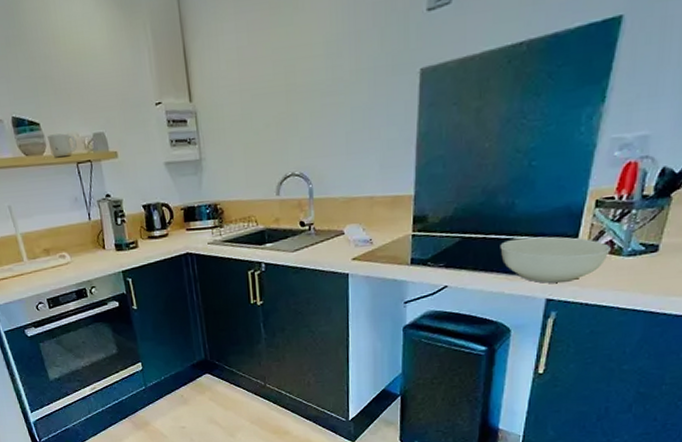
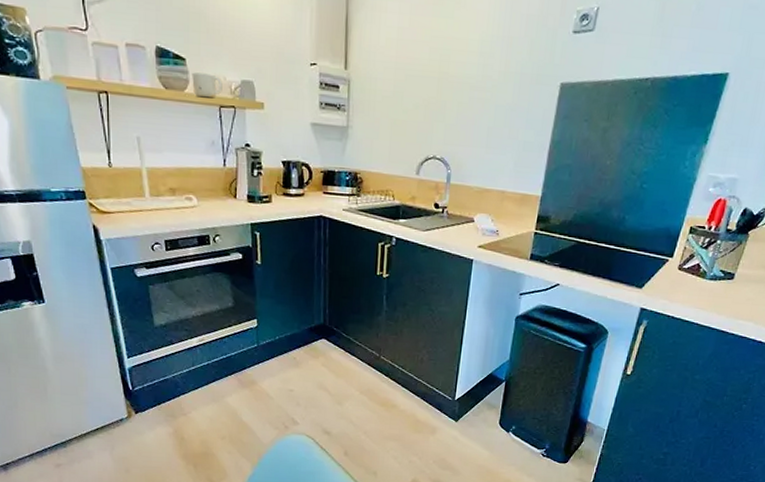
bowl: present [500,236,612,284] -> none [608,250,699,296]

